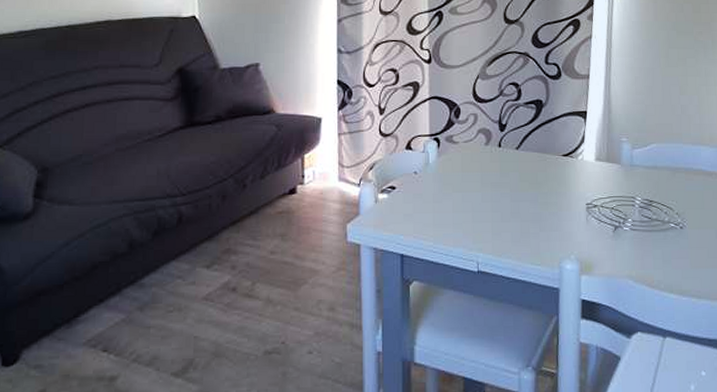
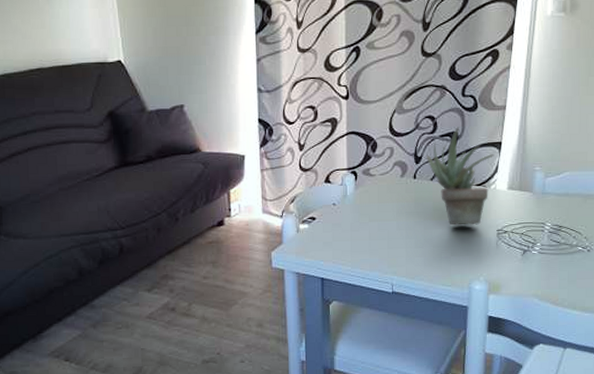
succulent plant: none [510,94,580,199] -> present [426,127,494,226]

